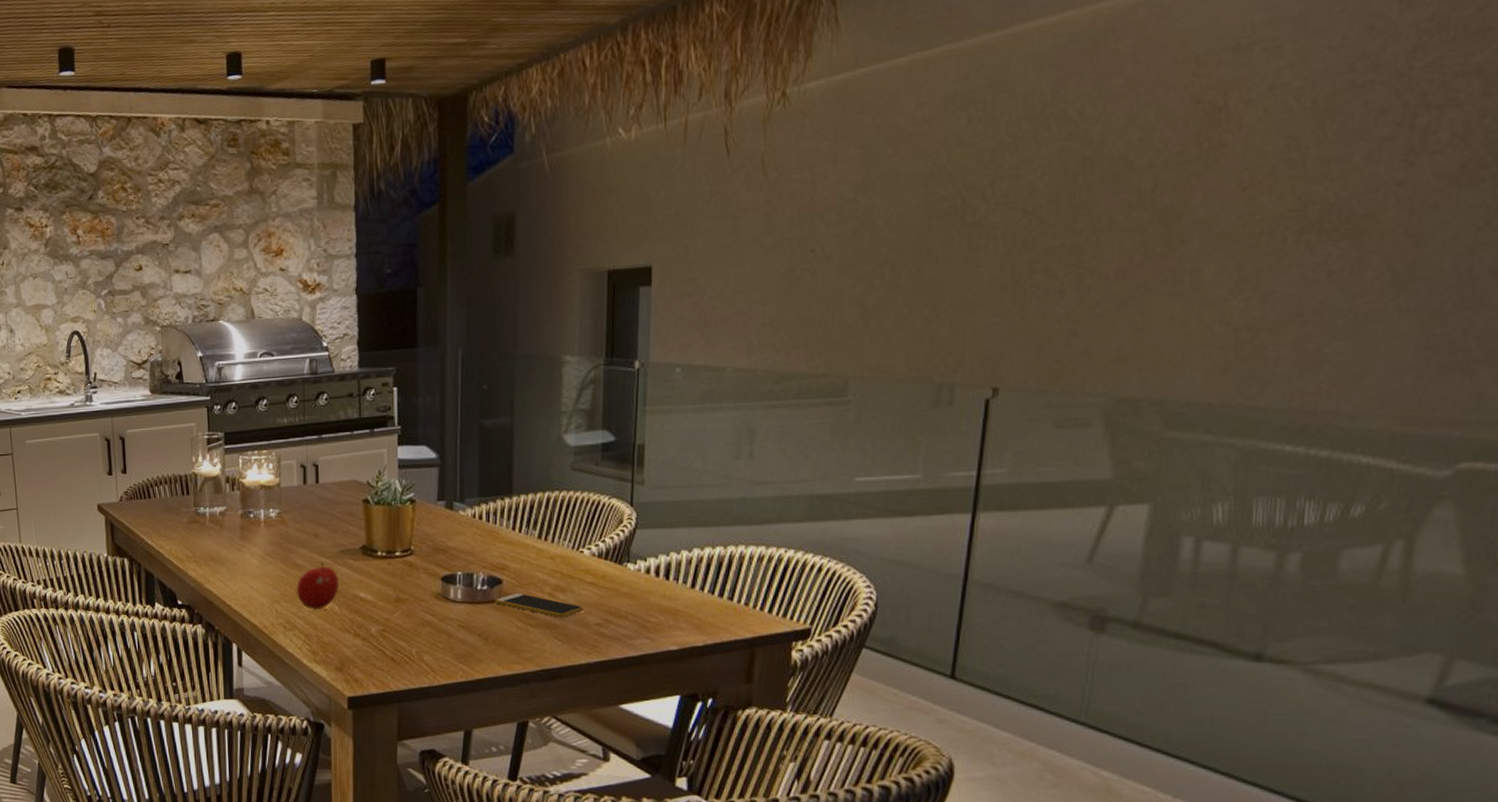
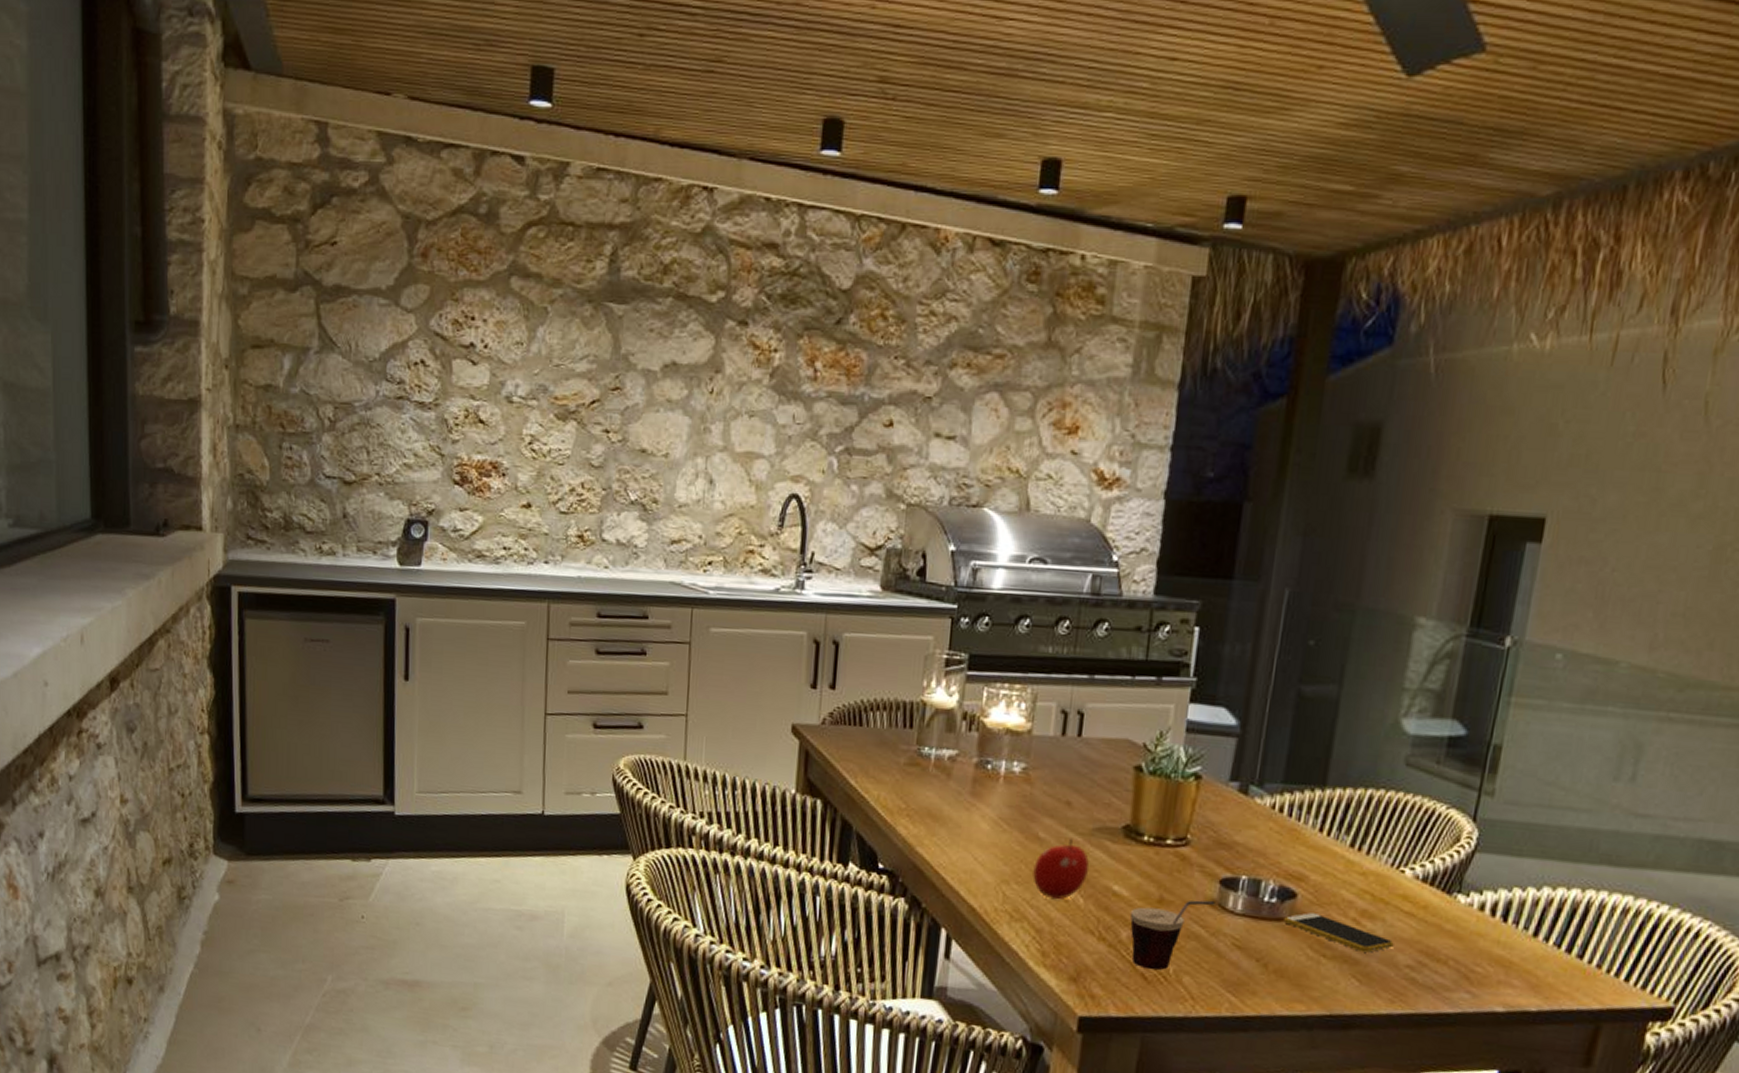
cup: none [375,594,440,654] -> present [1129,900,1216,971]

